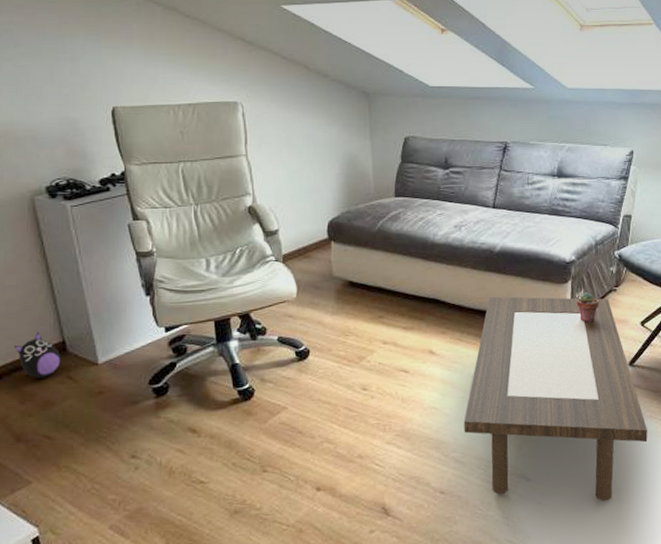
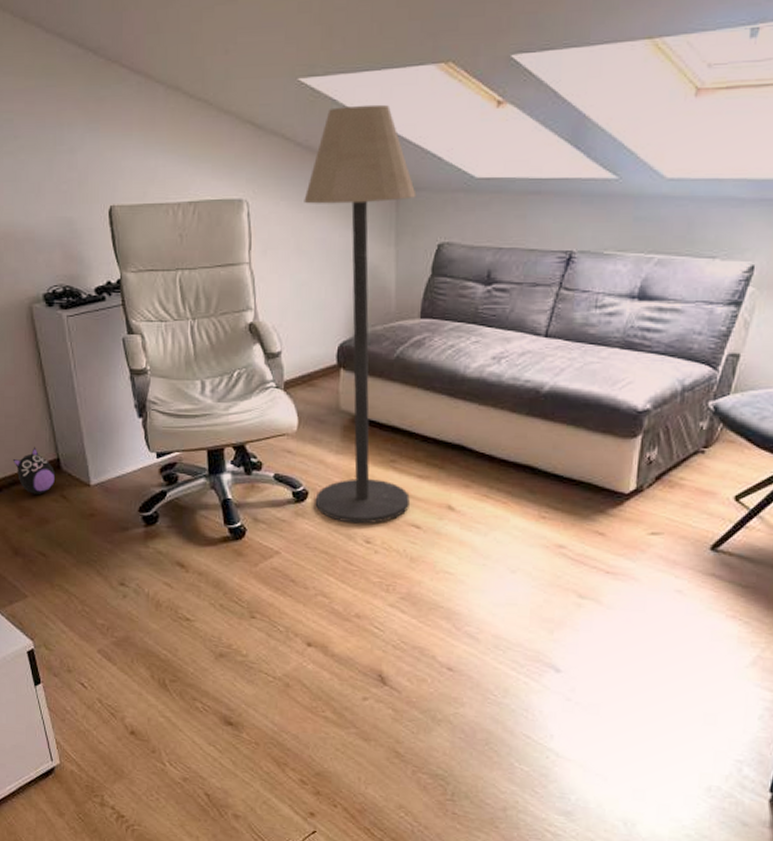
floor lamp: none [291,28,397,374] -> present [304,104,417,524]
coffee table: present [463,296,648,501] -> none [482,447,726,711]
potted succulent: present [576,292,599,323] -> none [646,451,678,491]

